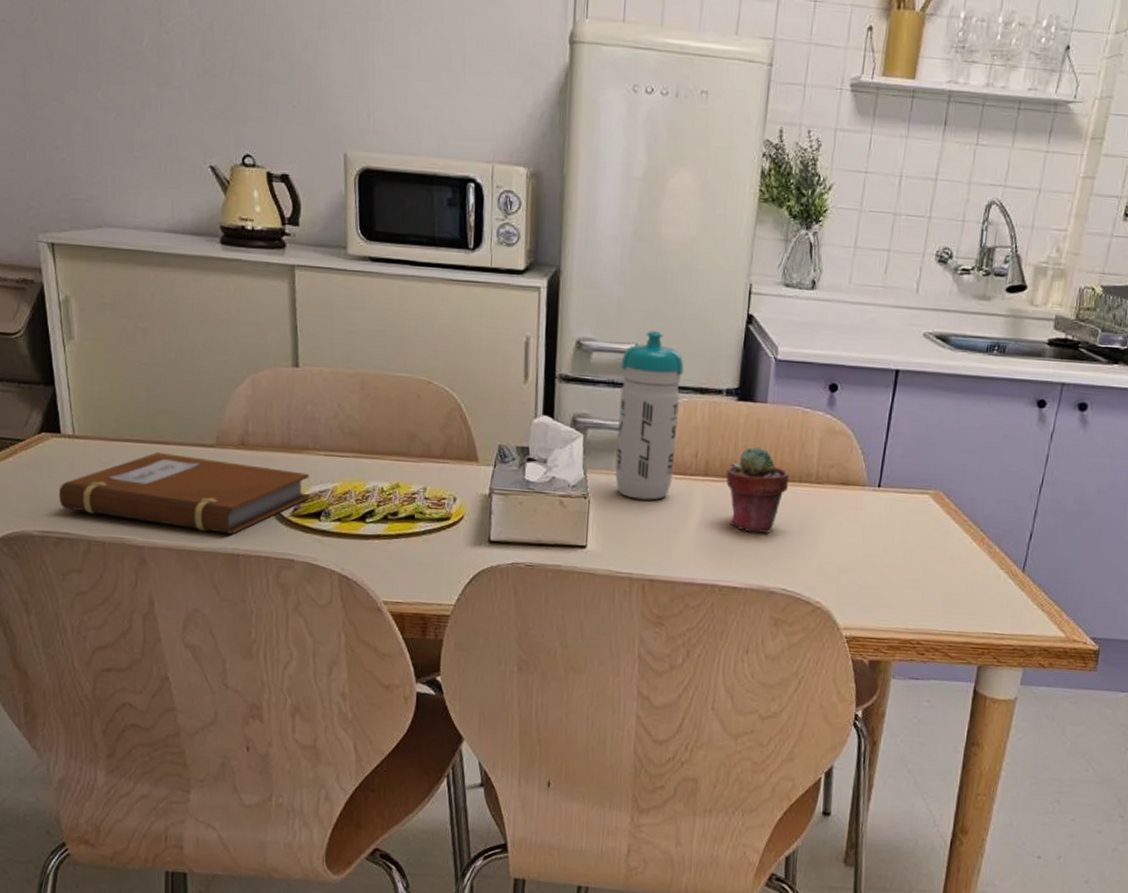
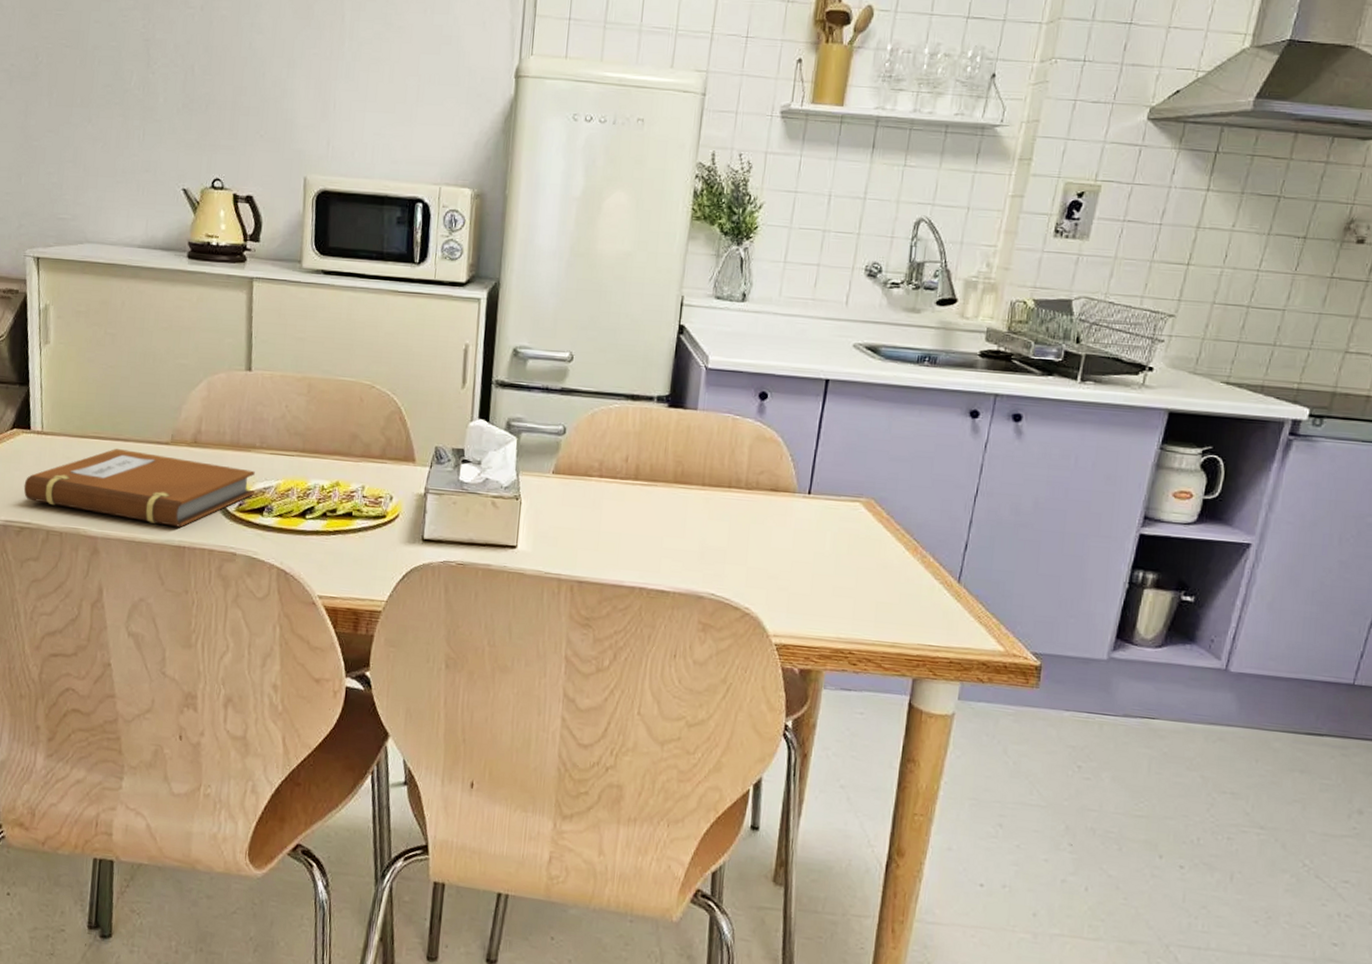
water bottle: present [615,331,684,500] -> none [547,340,617,503]
potted succulent: present [726,446,789,533] -> none [655,452,718,538]

